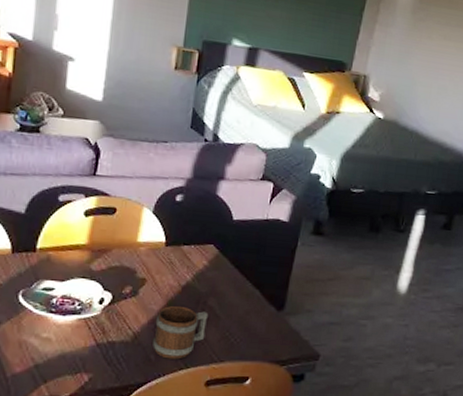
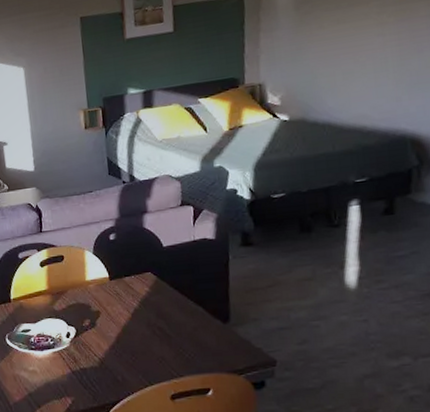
mug: present [153,305,209,360] -> none [115,330,161,379]

